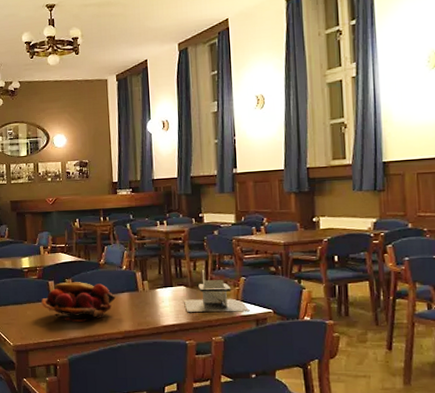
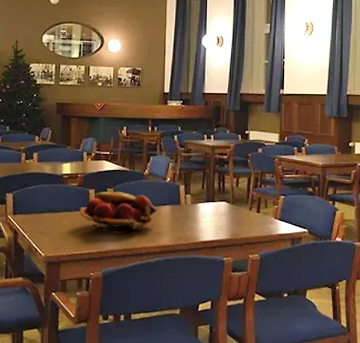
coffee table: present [183,270,250,312] -> none [223,187,286,230]

